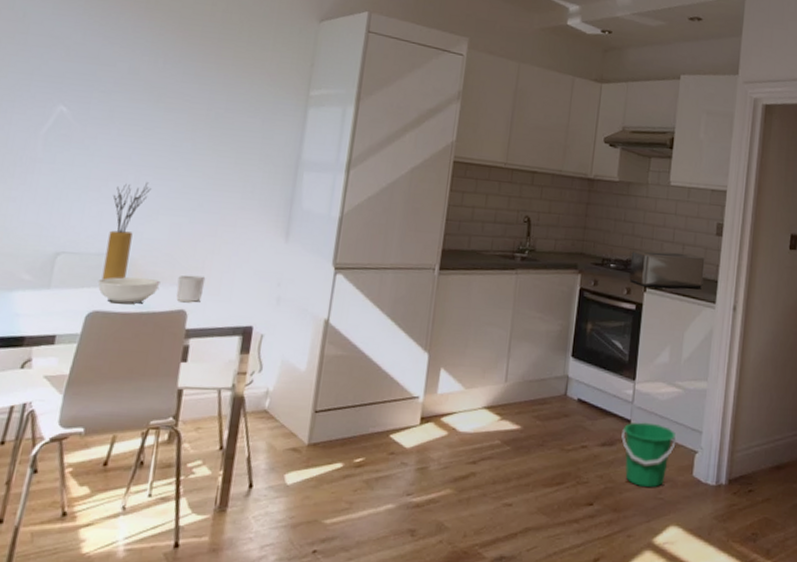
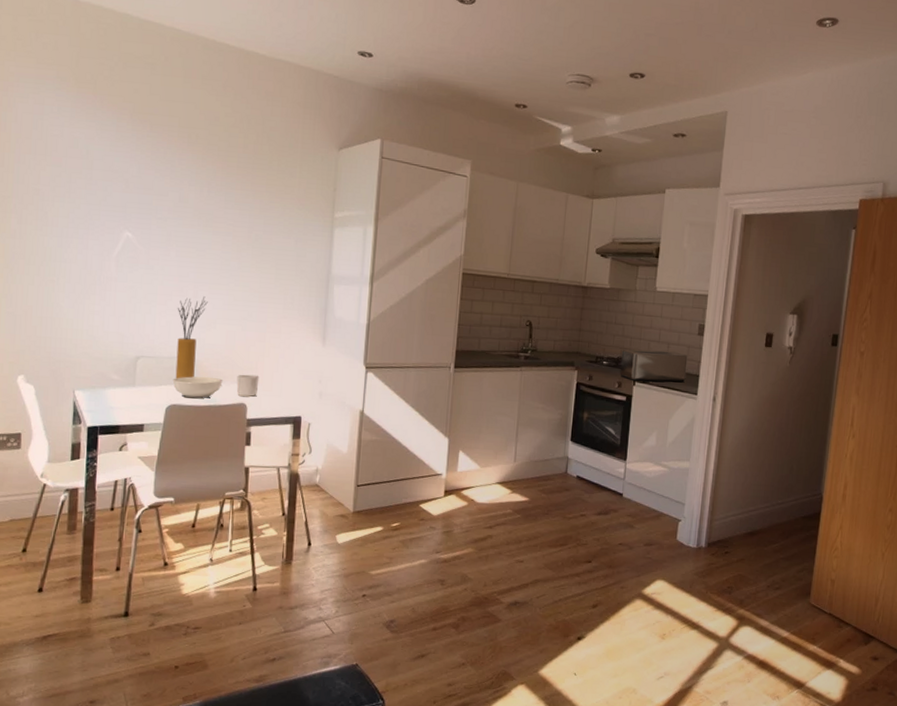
bucket: present [621,422,677,488] -> none [615,495,663,549]

